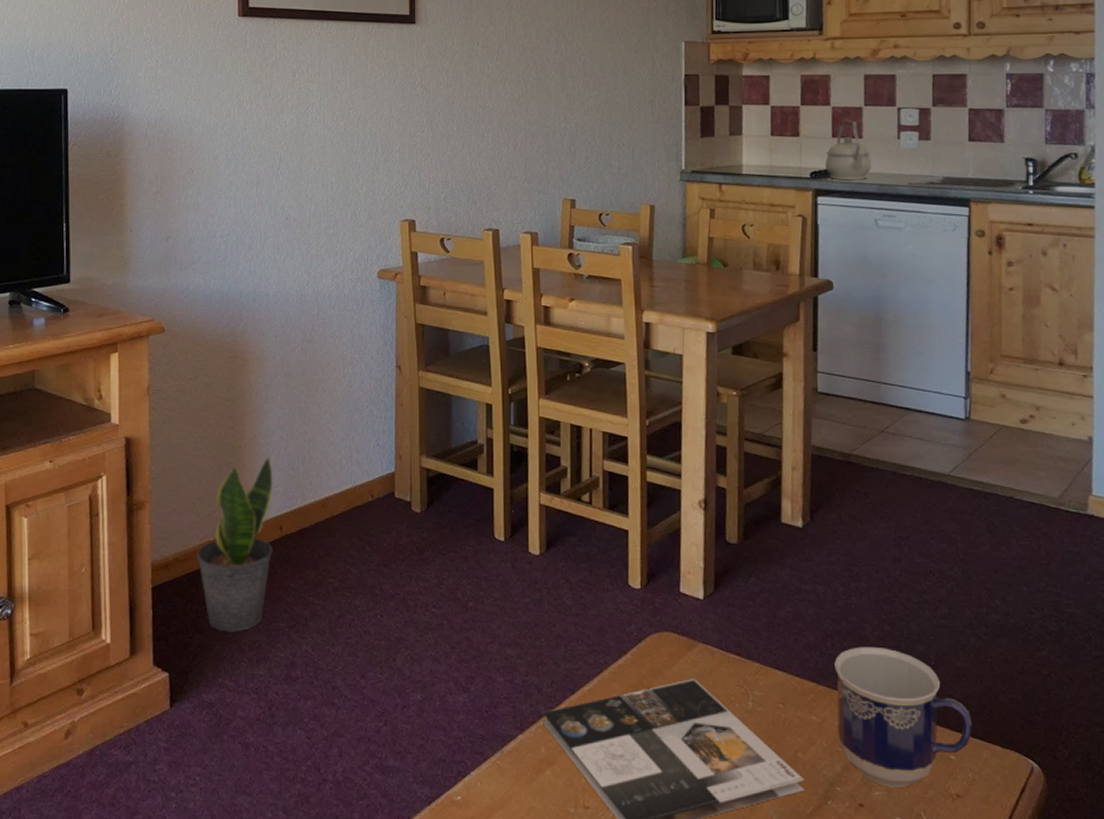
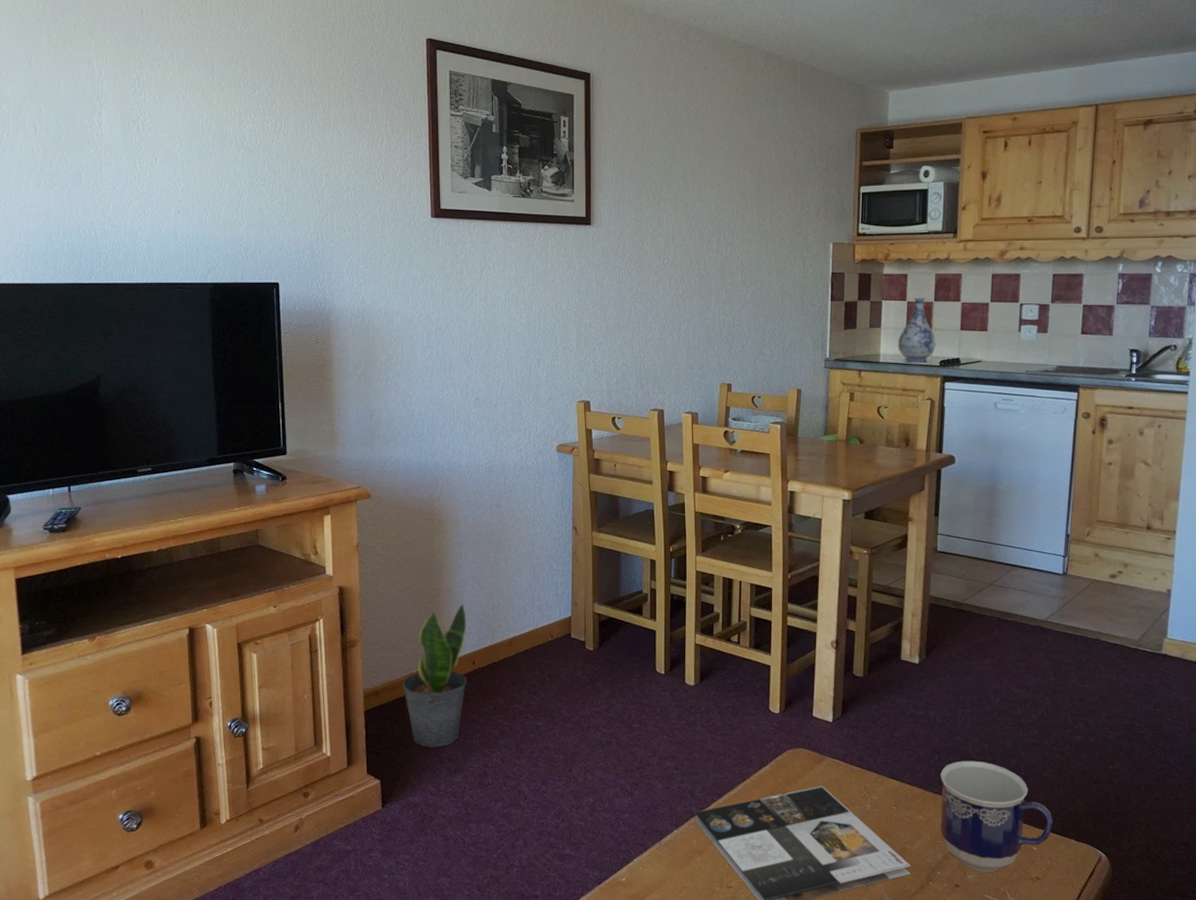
vase: none [761,102,805,175] -> present [897,298,936,363]
kettle: present [824,119,872,181] -> none [952,314,994,369]

